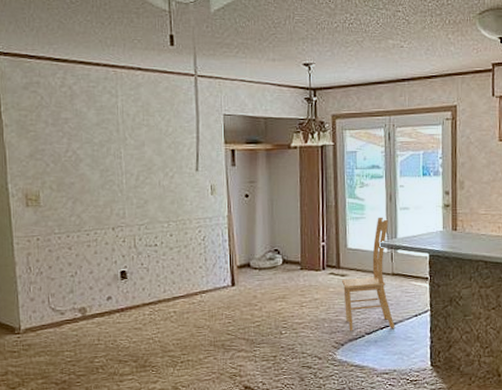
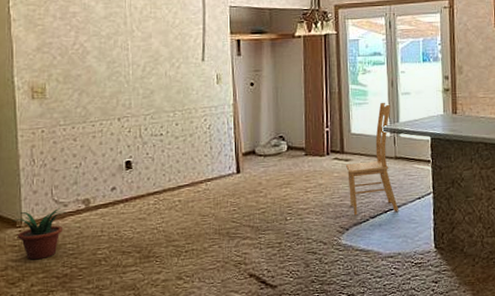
potted plant: none [10,316,63,366] -> present [11,208,66,260]

